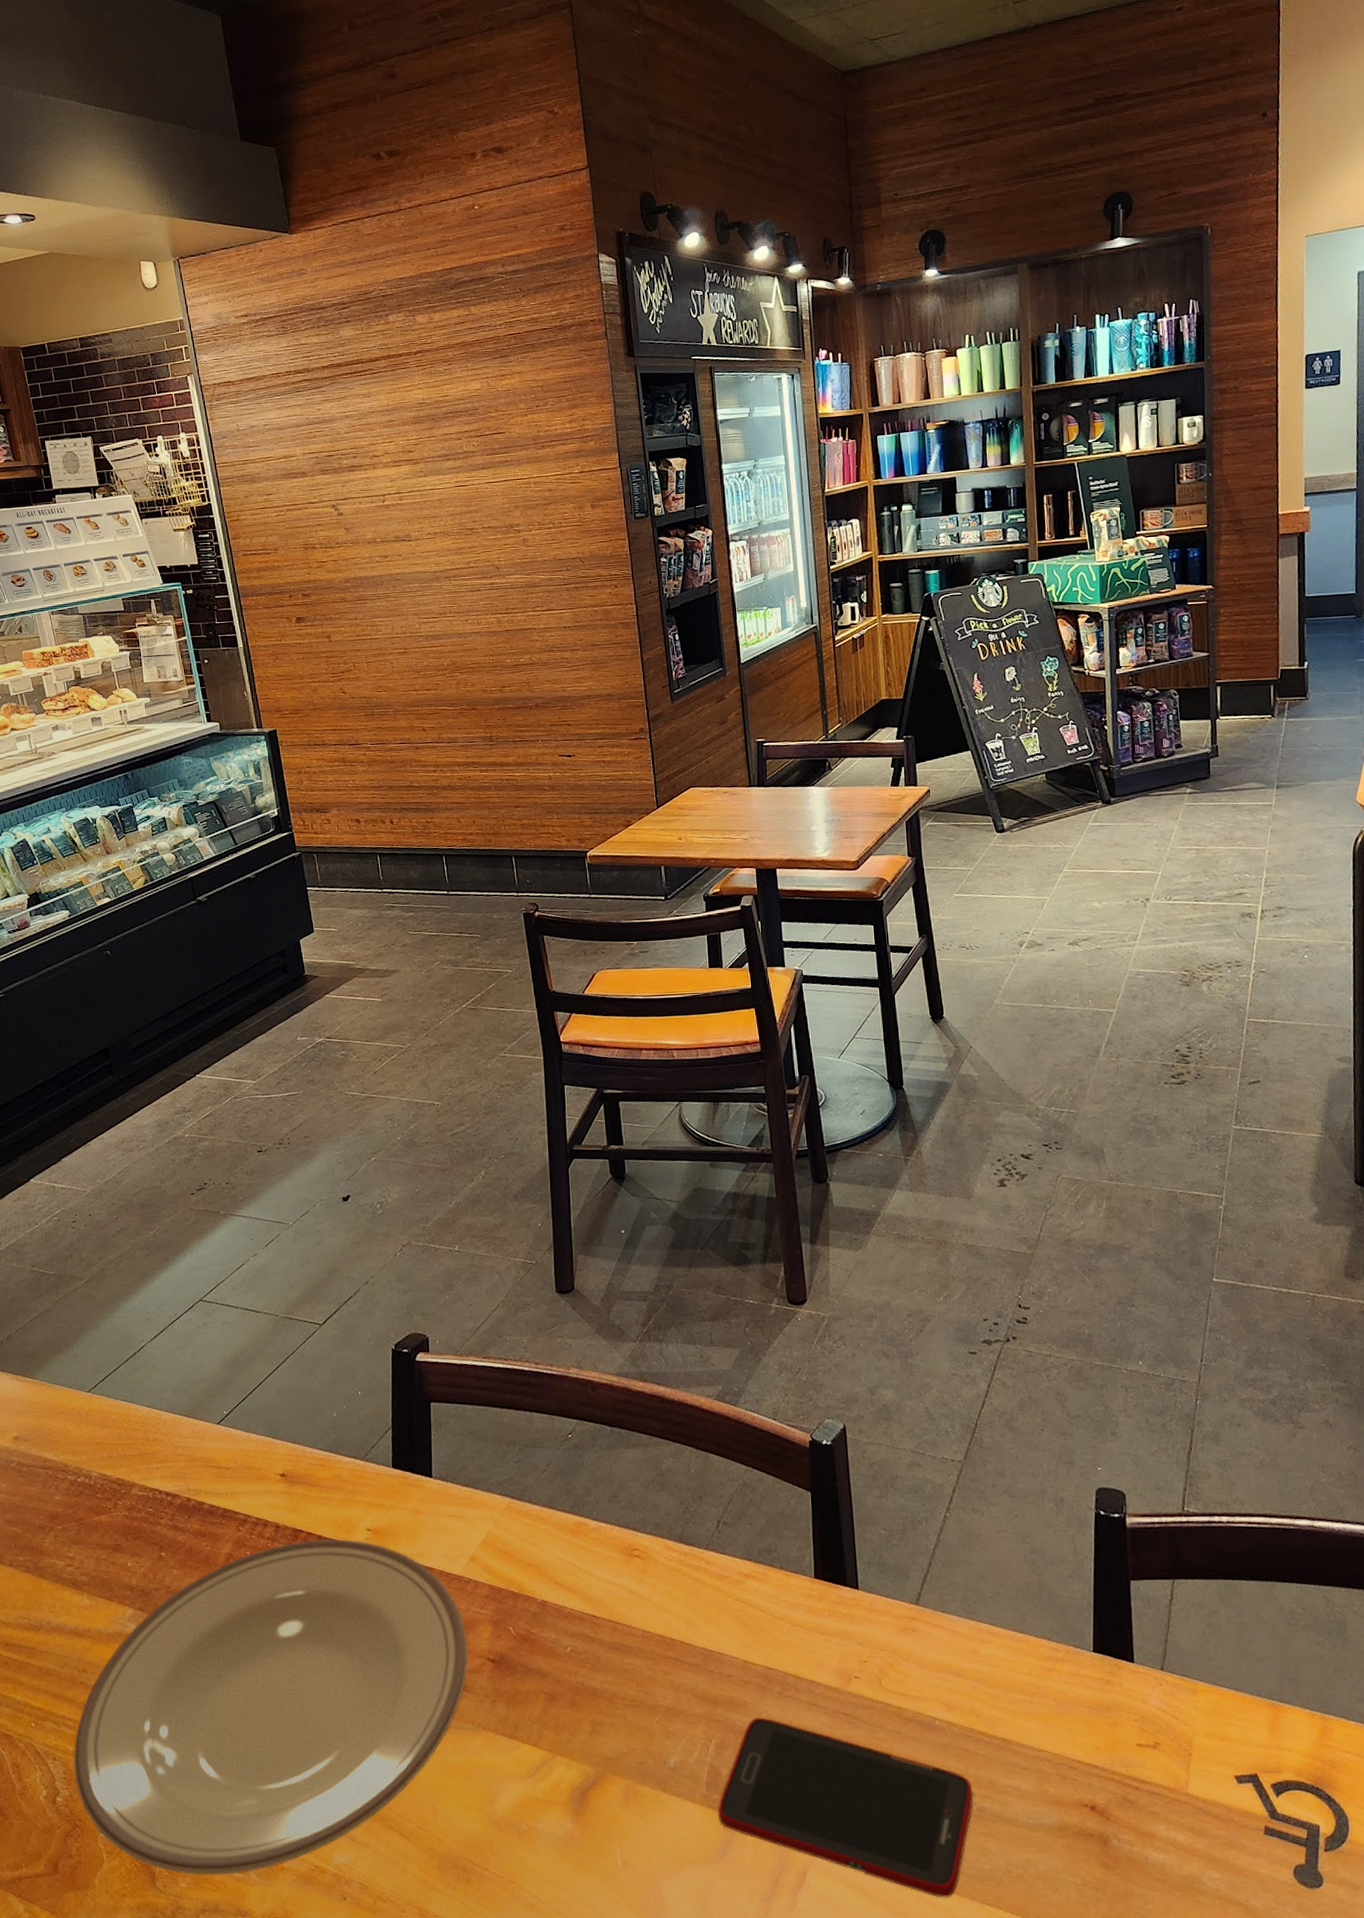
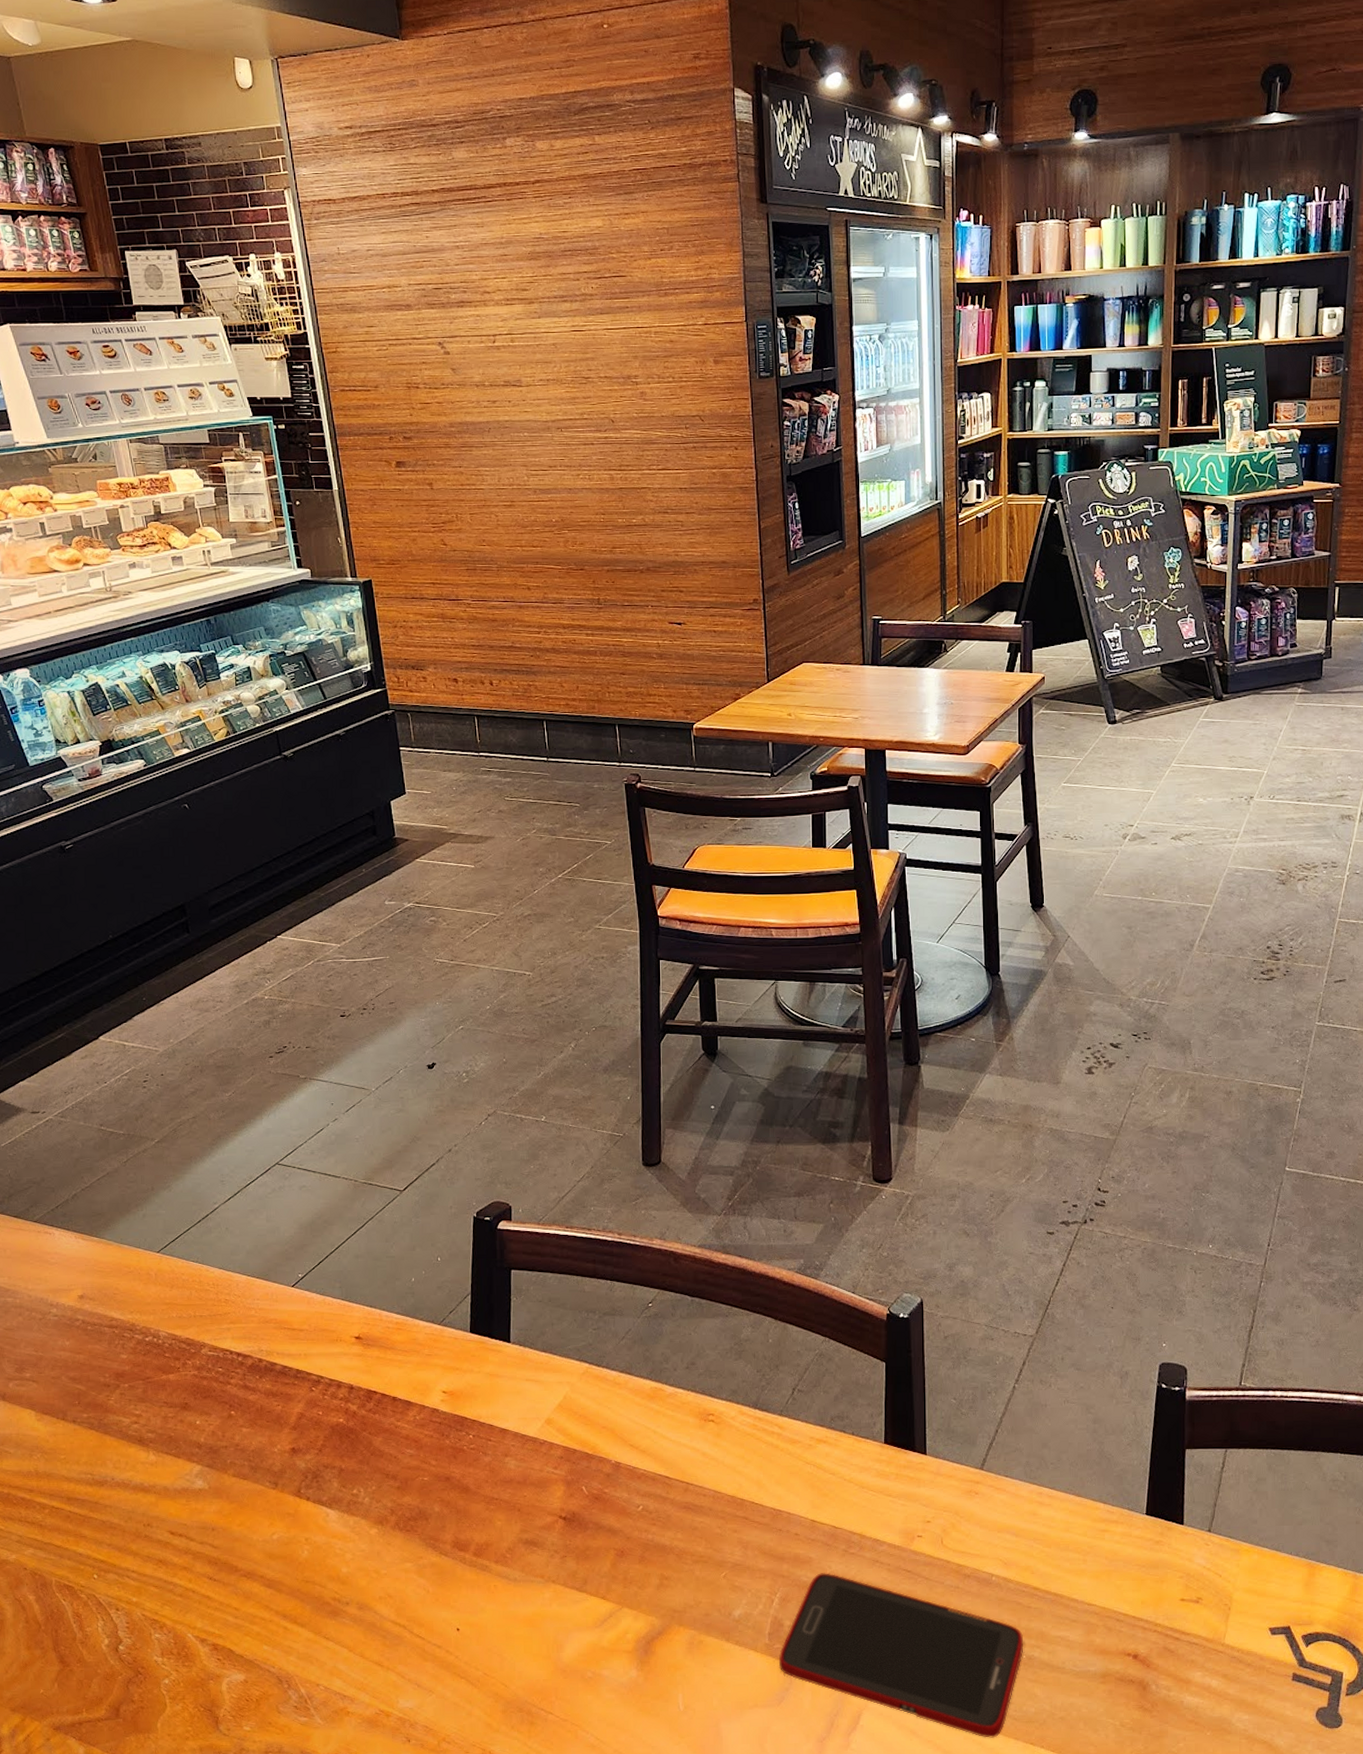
plate: present [73,1539,469,1875] -> none [136,1400,541,1719]

